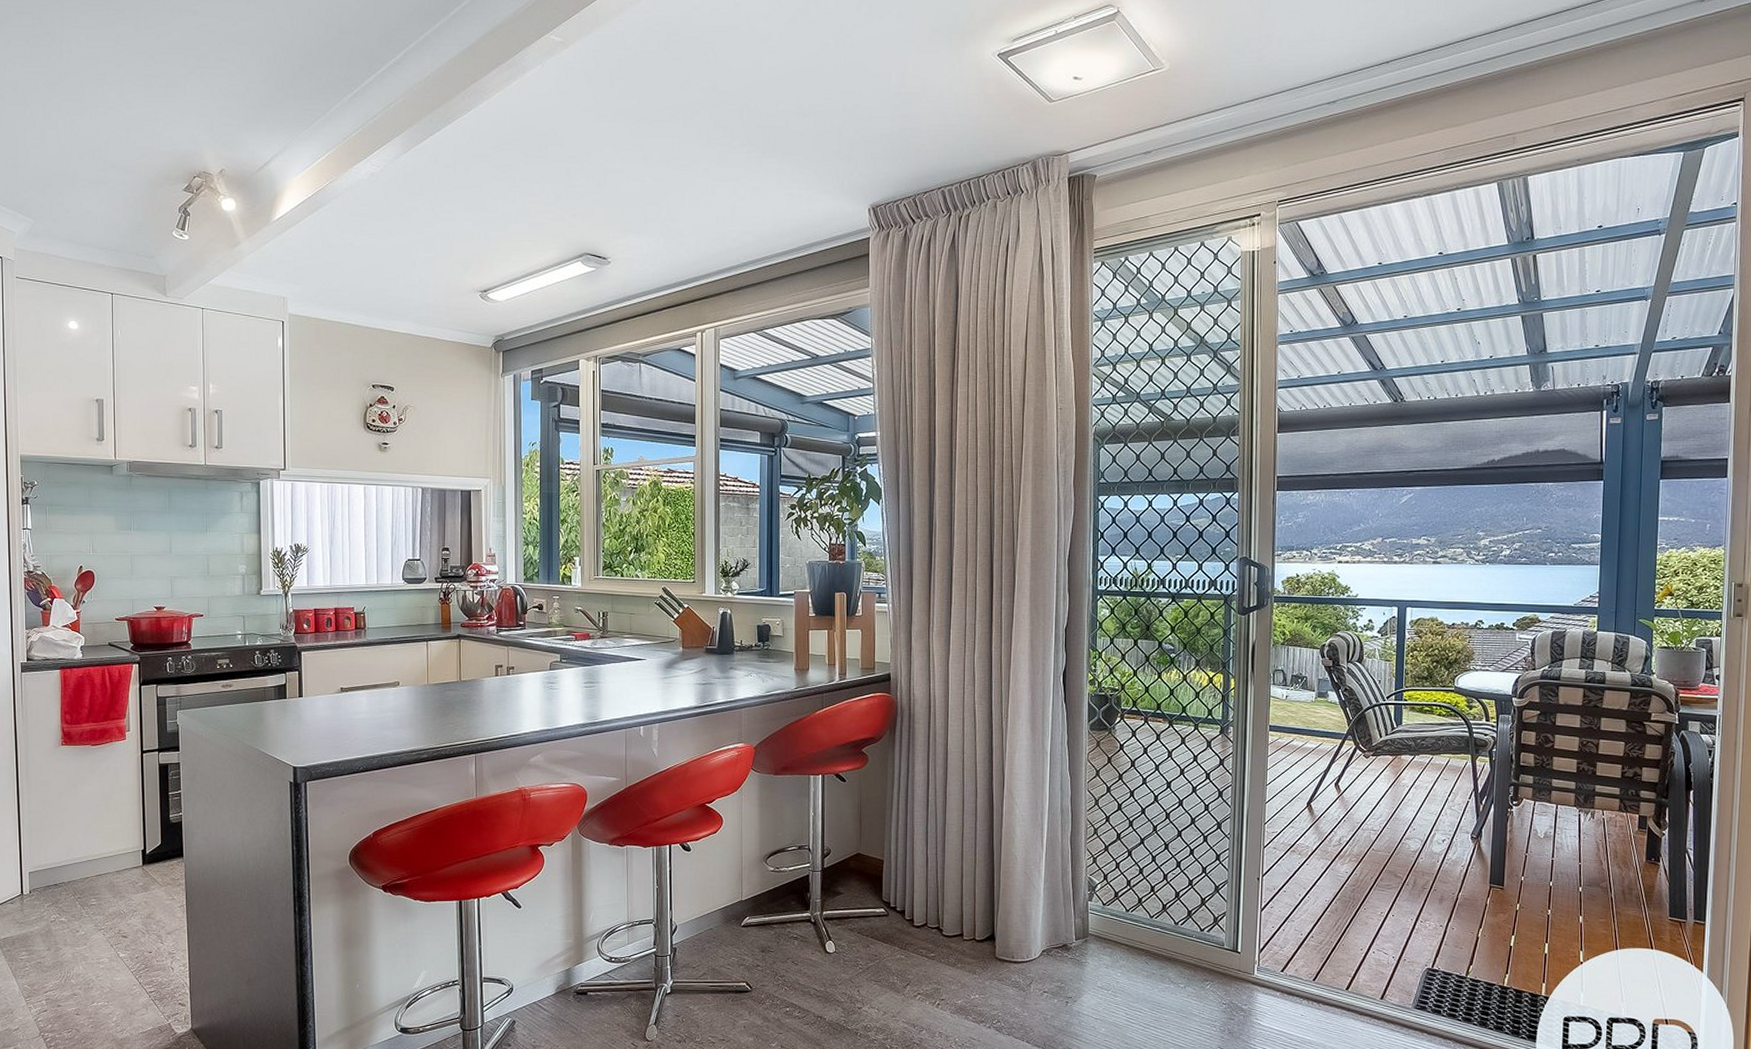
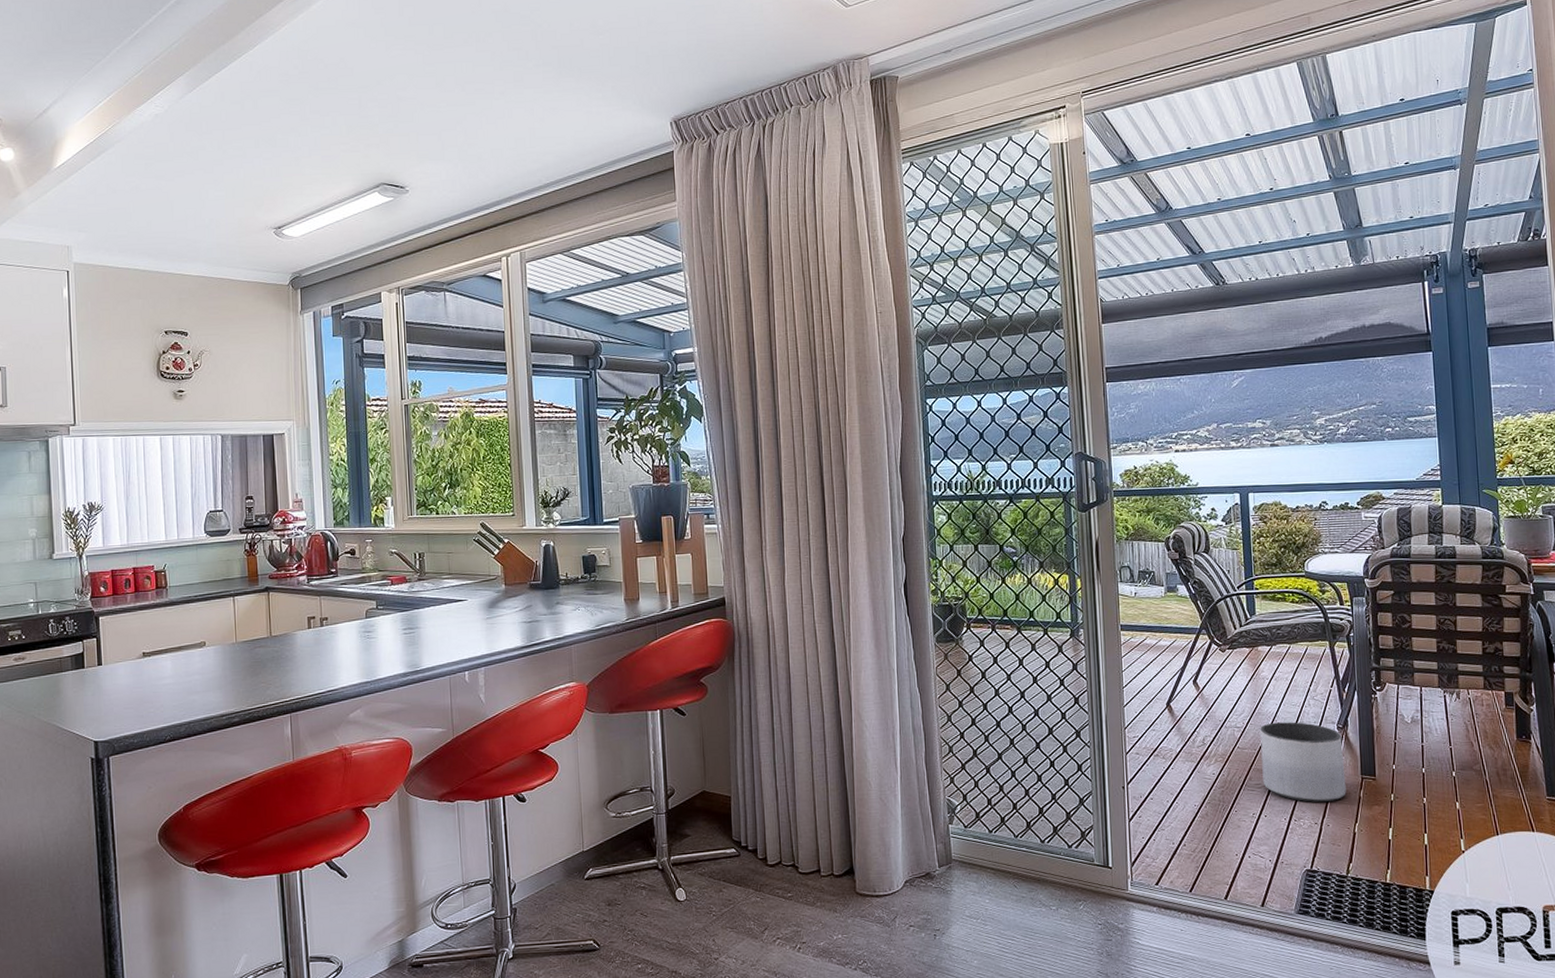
planter: none [1393,828,1475,907] -> present [1260,722,1346,803]

